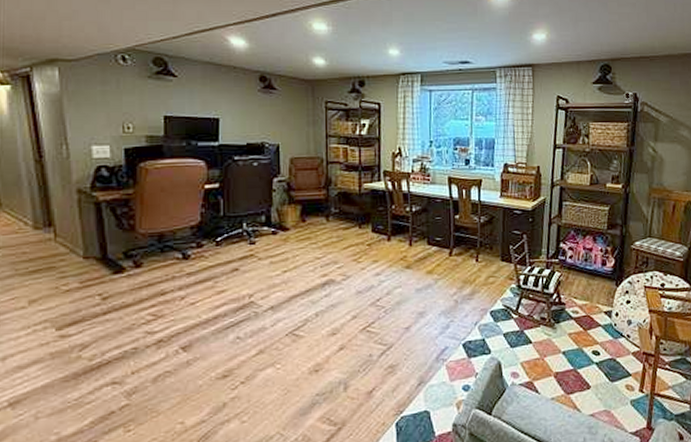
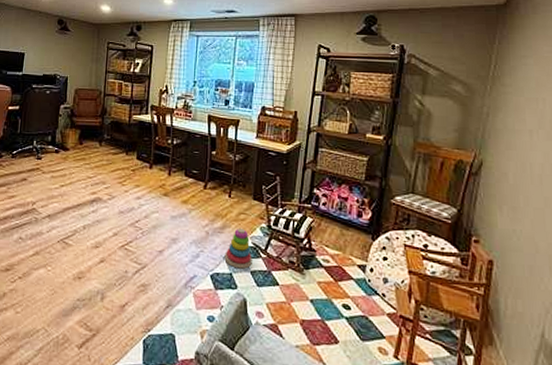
stacking toy: none [475,291,504,333] -> present [224,228,252,269]

